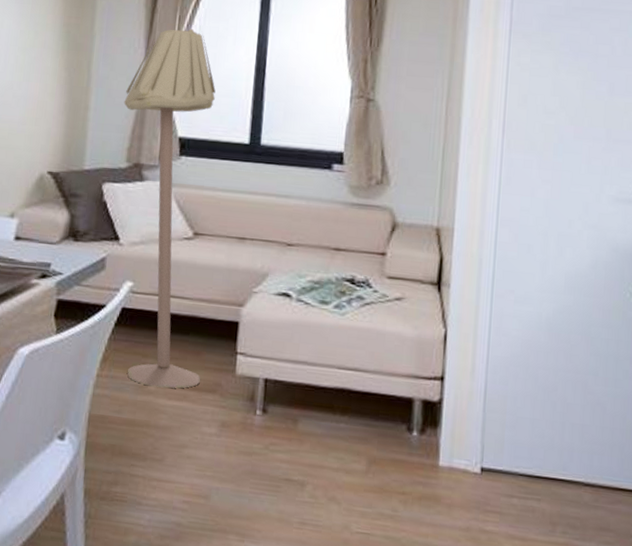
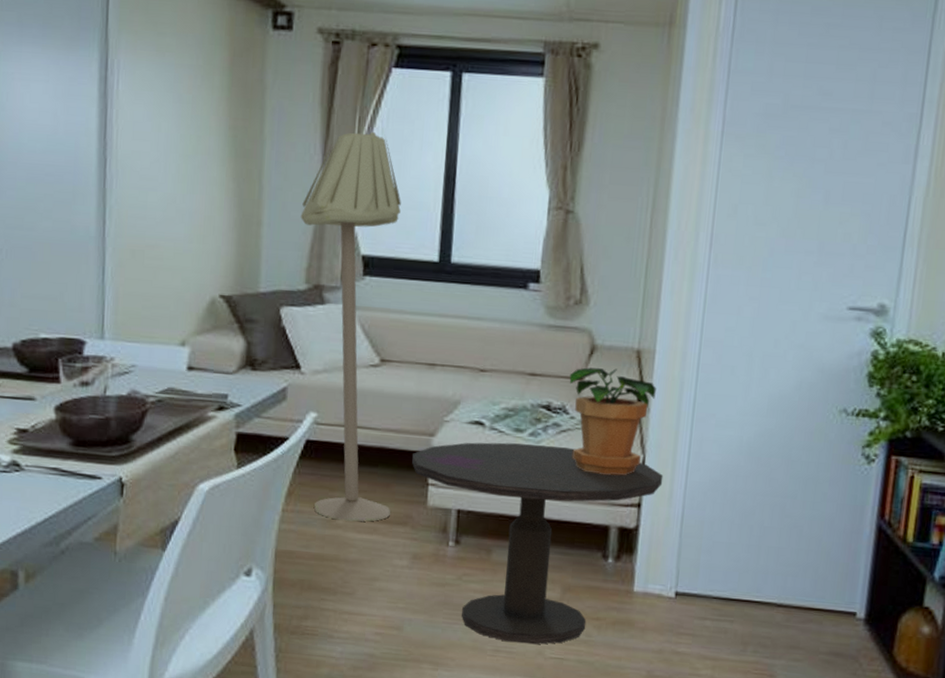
side table: none [221,313,465,518] -> present [411,442,664,645]
potted plant: none [372,243,456,349] -> present [569,367,656,475]

